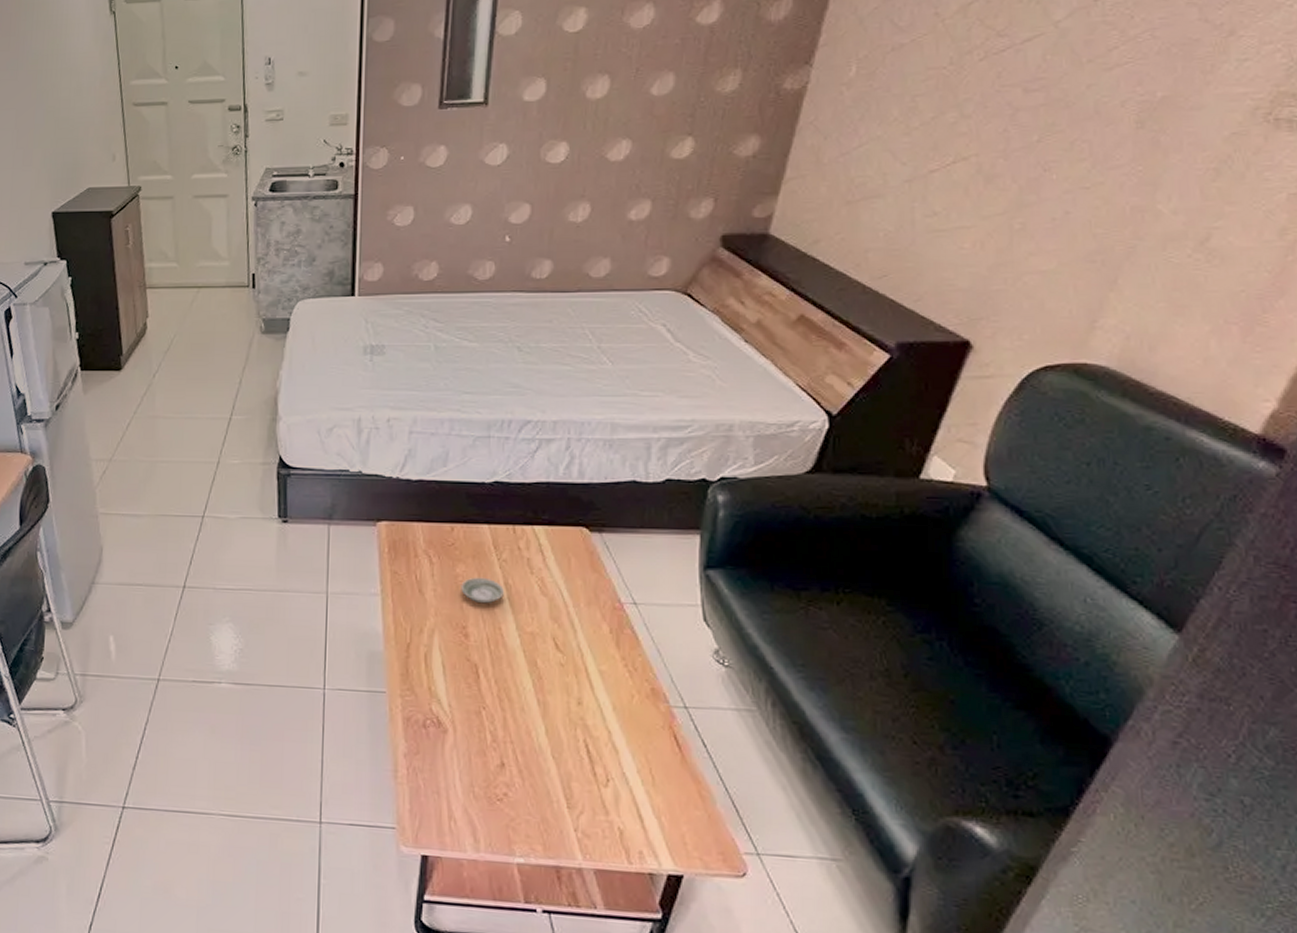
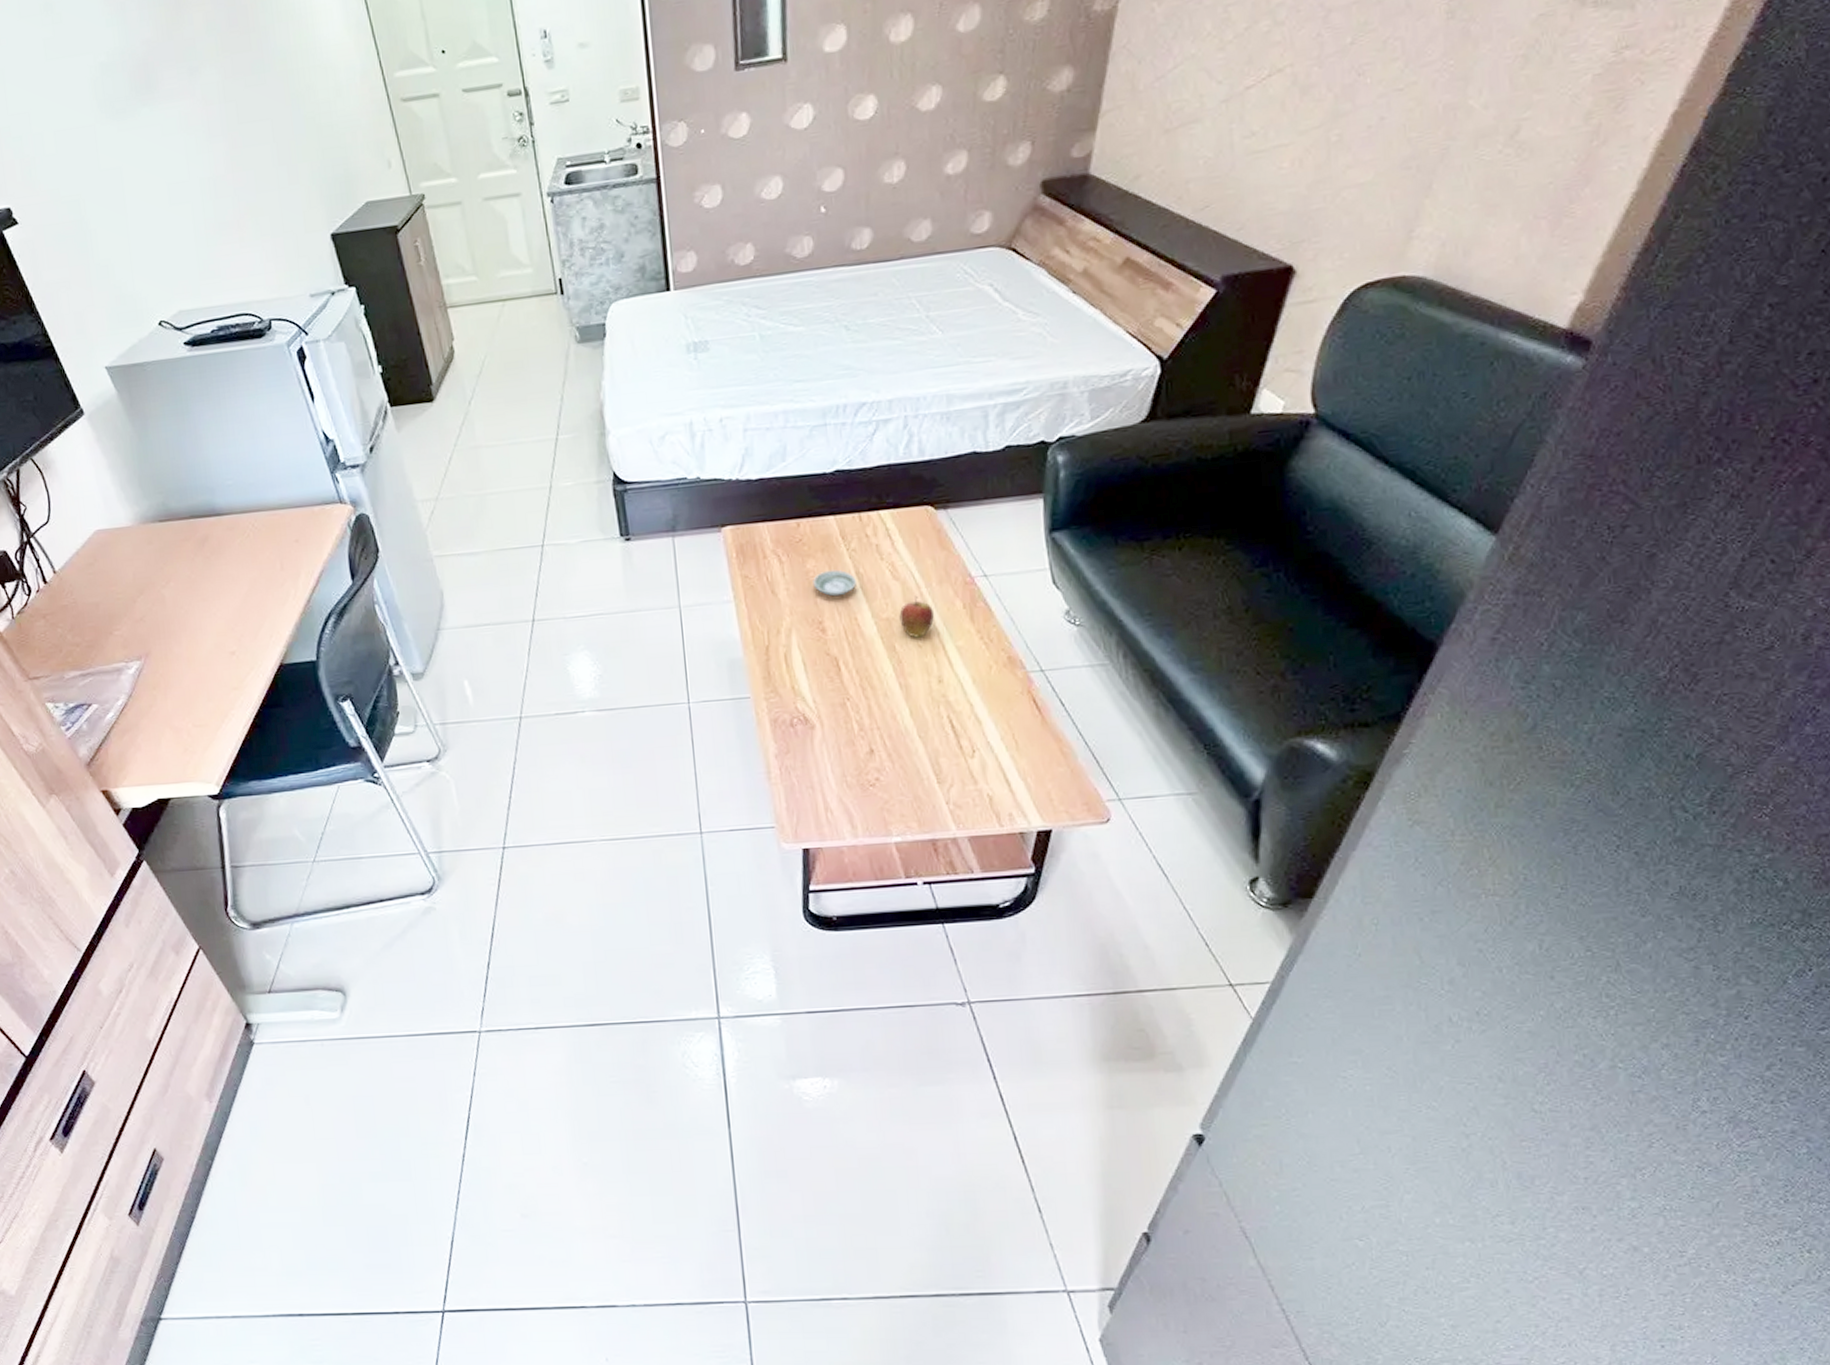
fruit: none [544,613,580,656] -> present [899,595,935,638]

